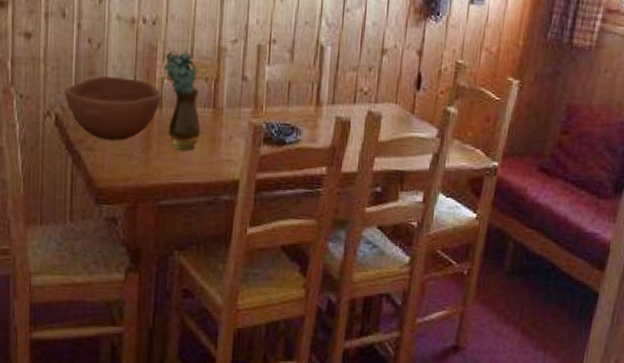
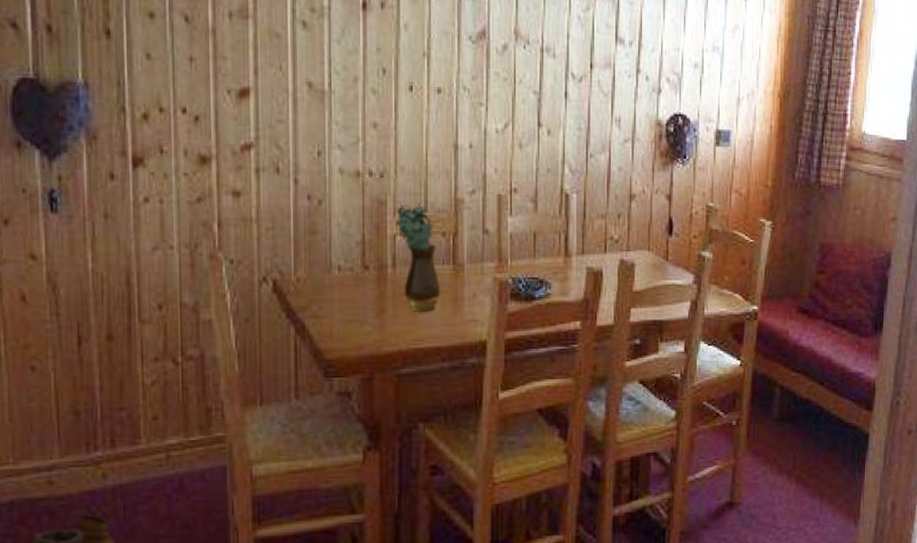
bowl: present [64,75,162,141] -> none [282,234,394,307]

